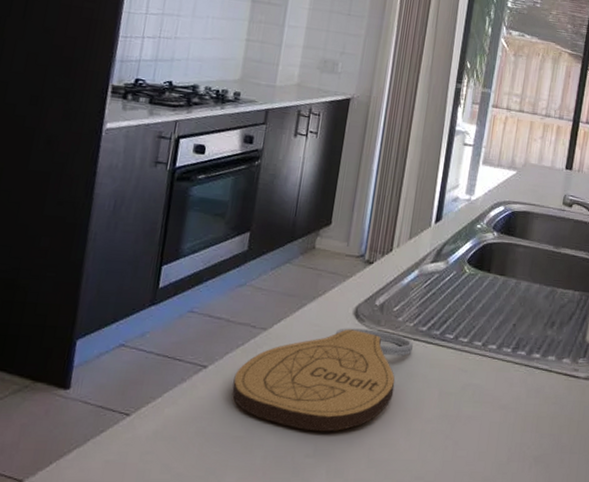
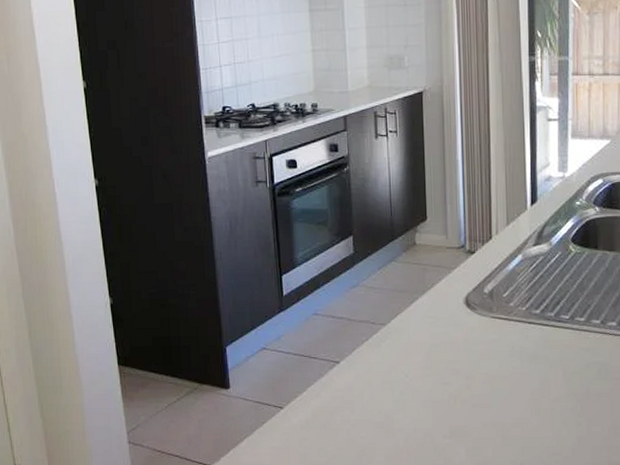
cutting board: present [232,328,414,432] -> none [365,317,530,415]

